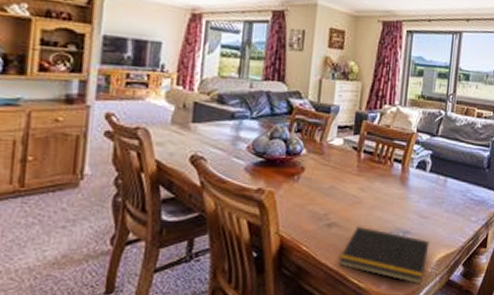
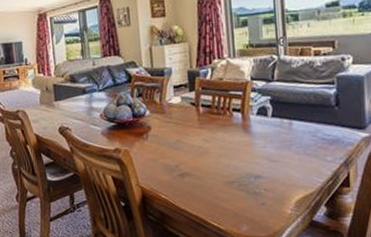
notepad: present [338,226,430,285] -> none [196,173,285,226]

